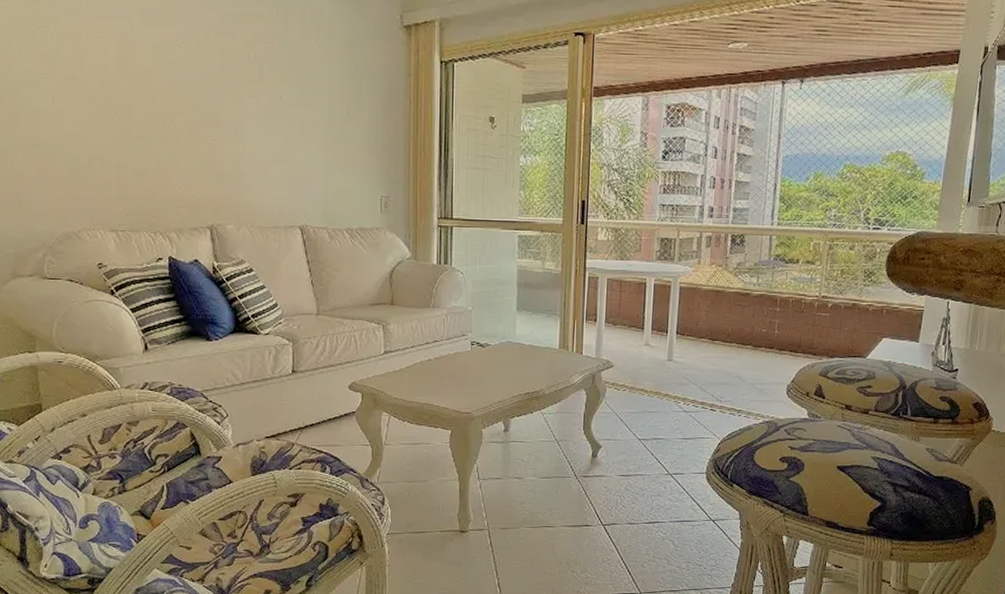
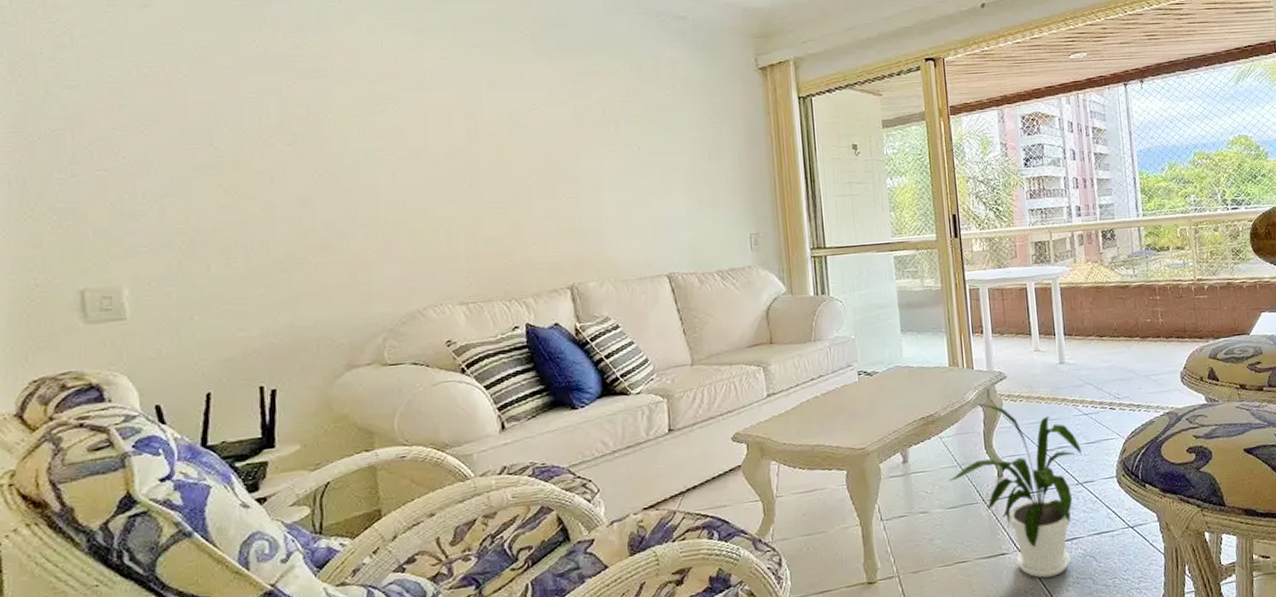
house plant: none [545,387,676,552] -> present [948,403,1082,578]

